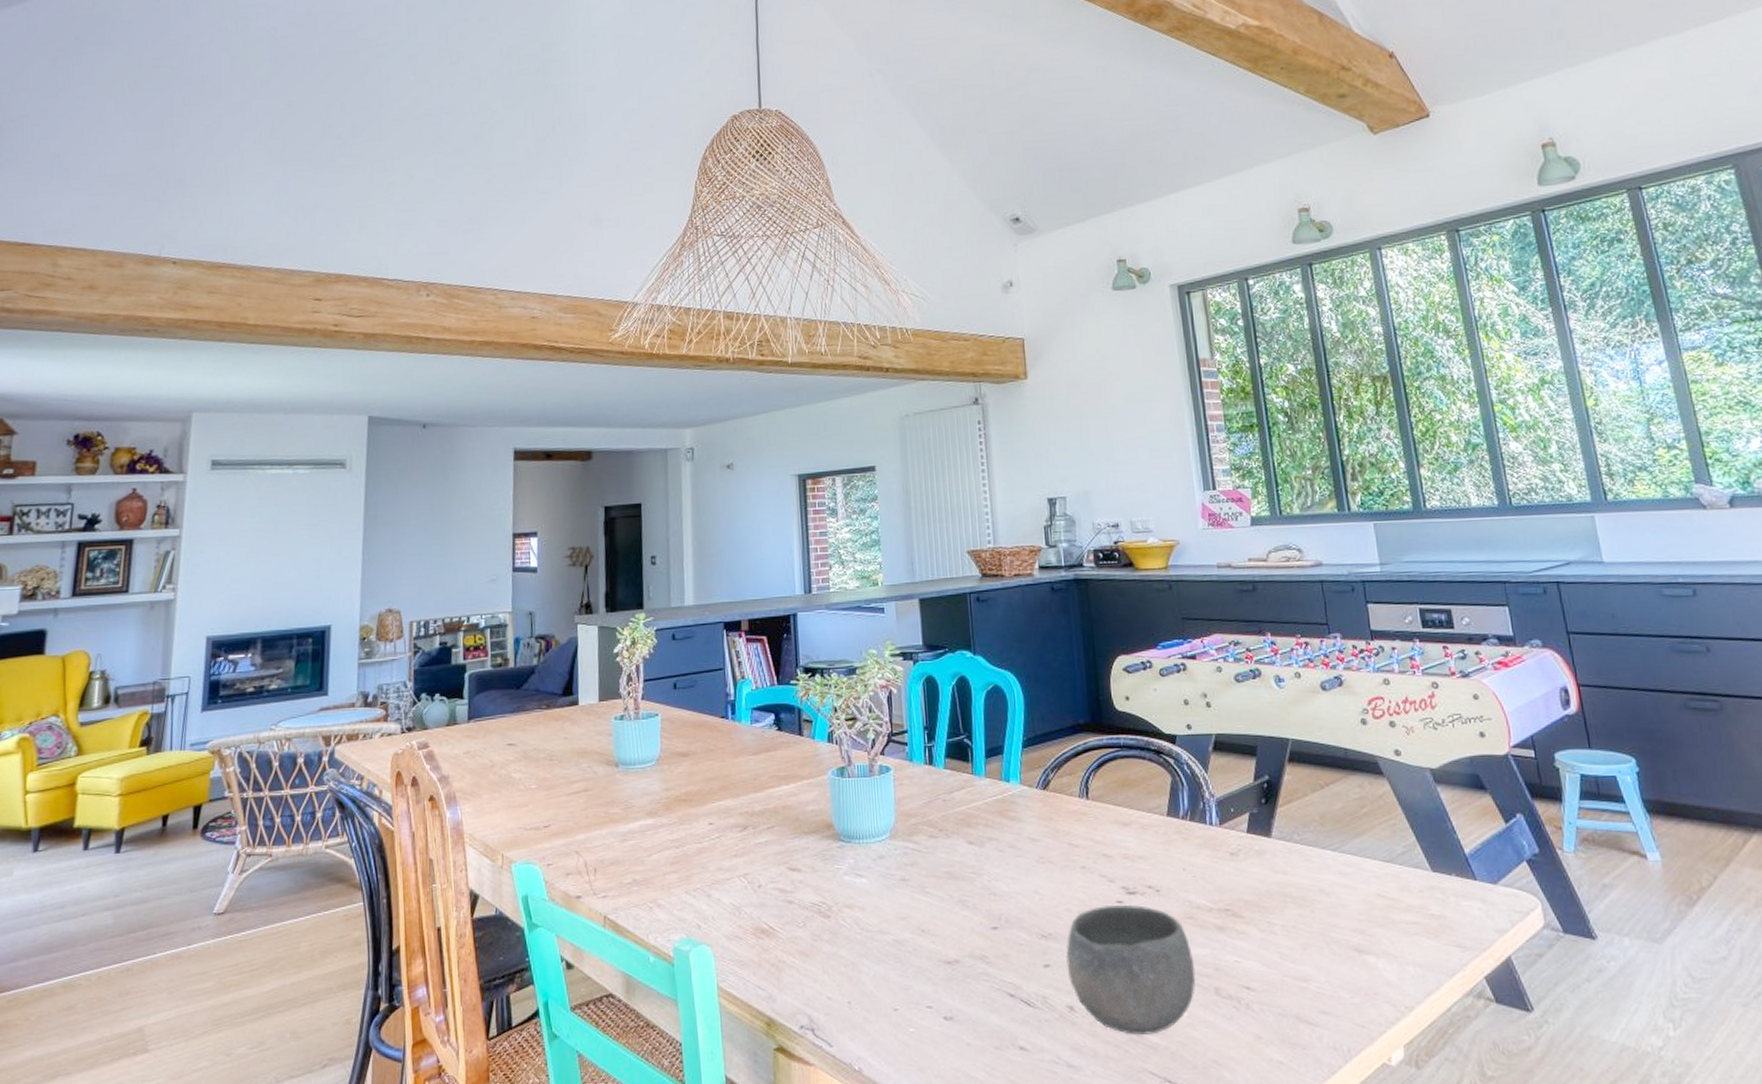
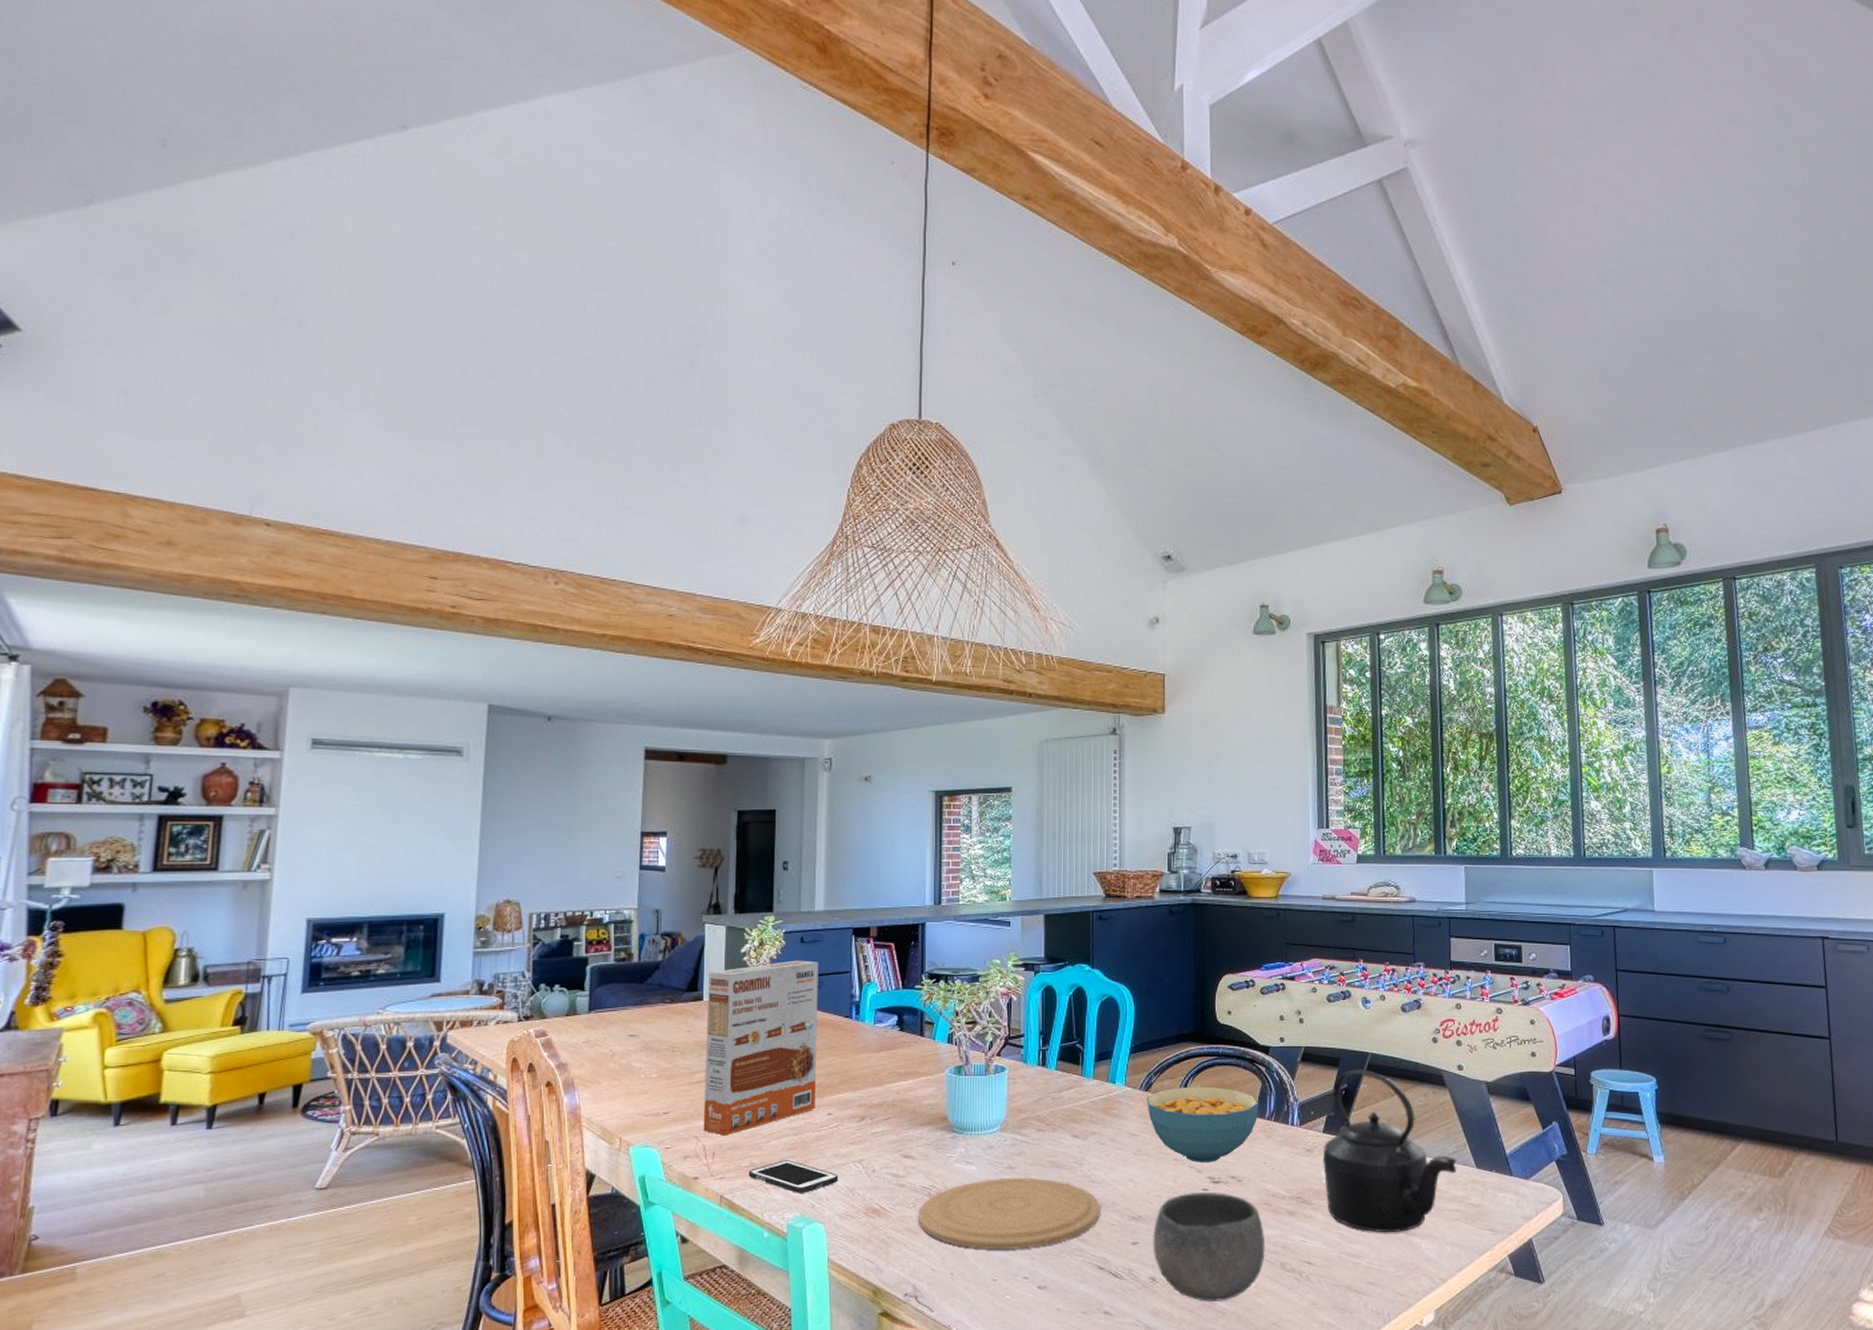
cereal box: none [582,658,696,850] -> present [703,960,818,1136]
cell phone: none [631,875,724,912] -> present [748,1160,839,1193]
plate: none [809,890,1006,974] -> present [918,1177,1101,1249]
cereal bowl: none [1045,782,1171,870] -> present [1147,1086,1260,1162]
kettle: none [1249,758,1408,950] -> present [1322,1069,1456,1232]

